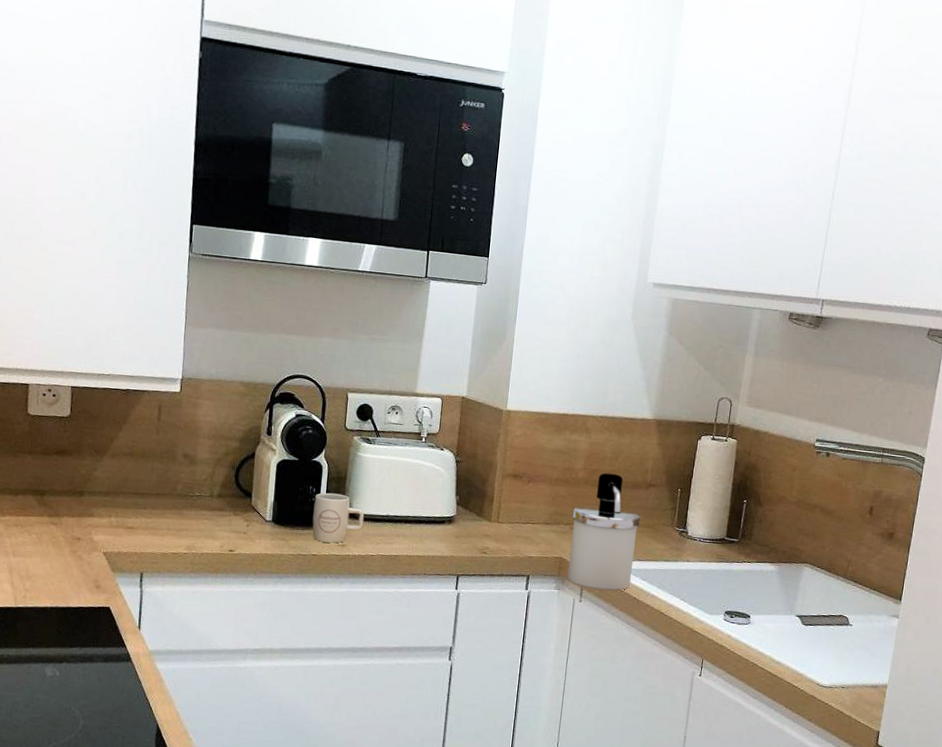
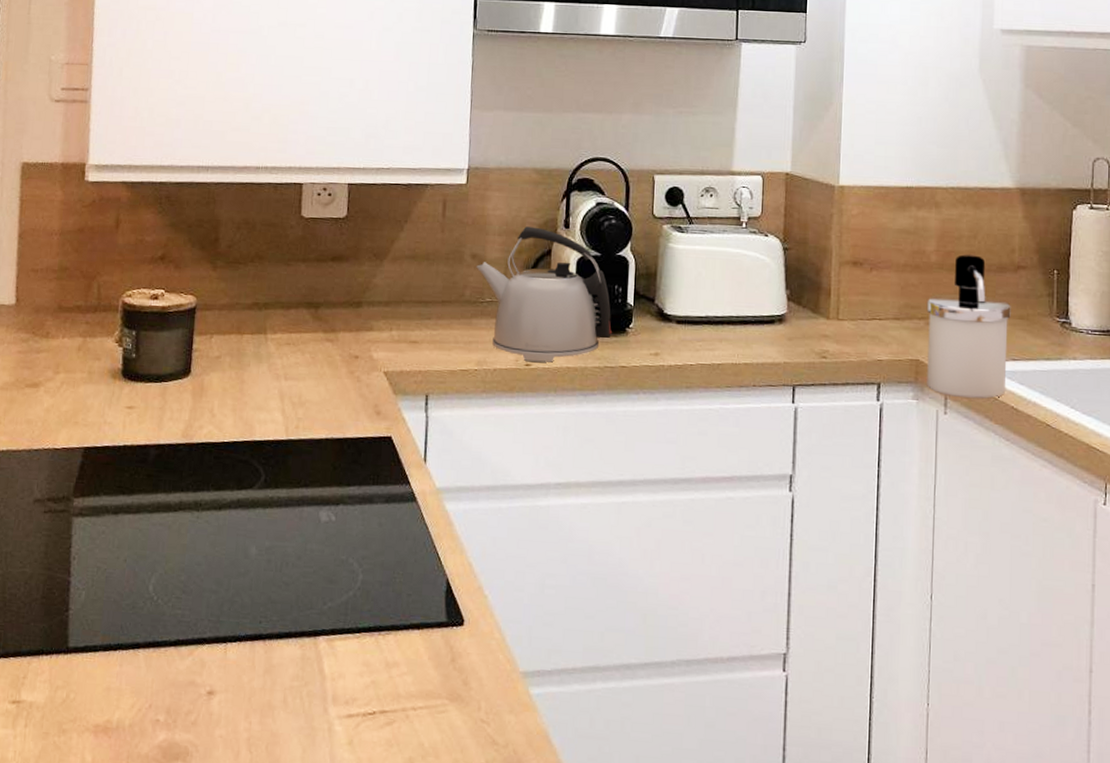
kettle: none [187,432,306,549] -> present [476,226,613,363]
mug: present [312,492,365,544] -> none [619,292,680,352]

